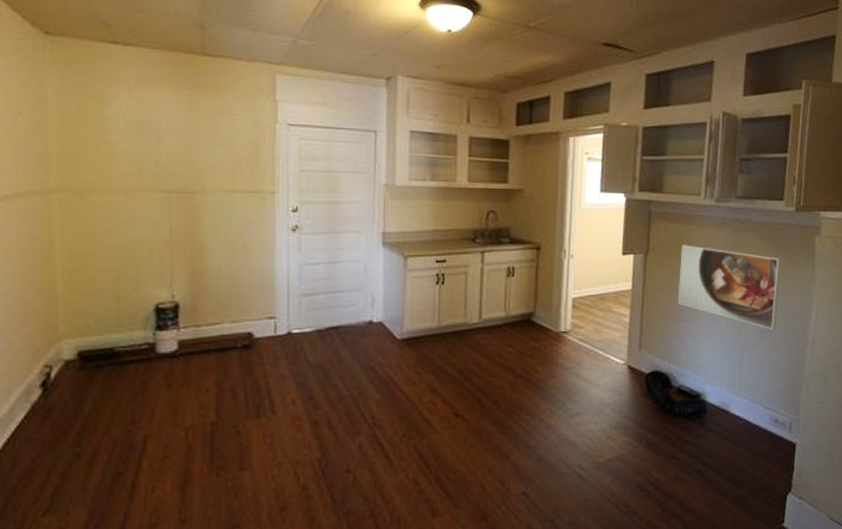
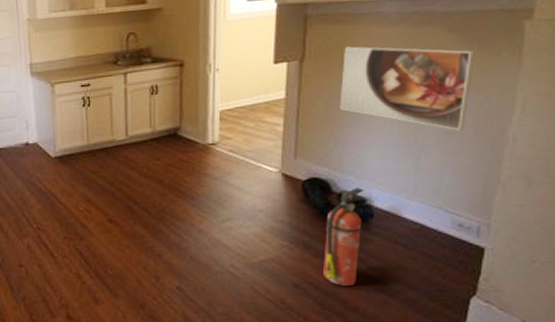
fire extinguisher: none [664,382,699,486] -> present [324,188,364,286]

